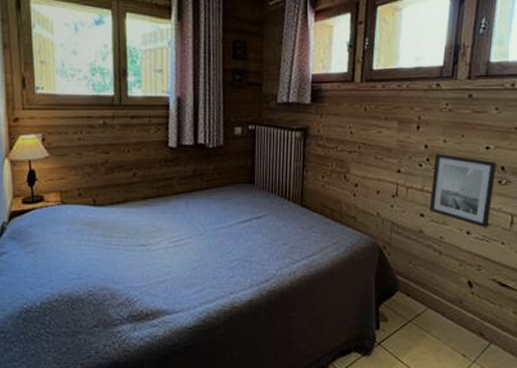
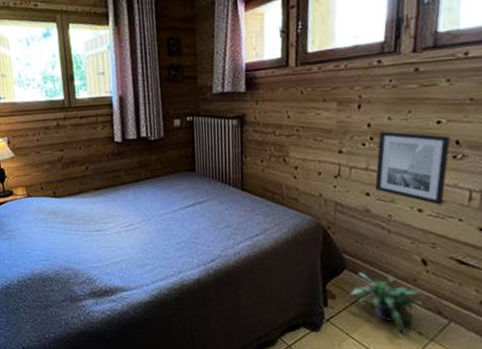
potted plant: none [401,294,470,357] -> present [349,272,425,334]

